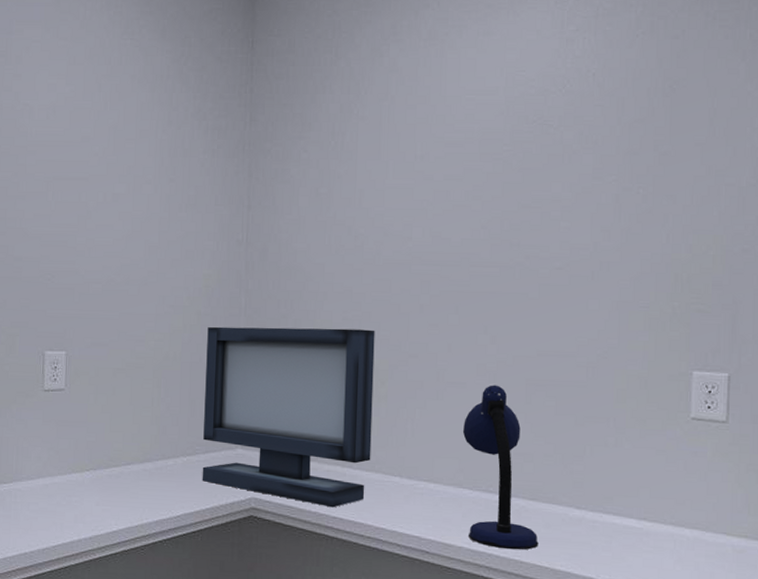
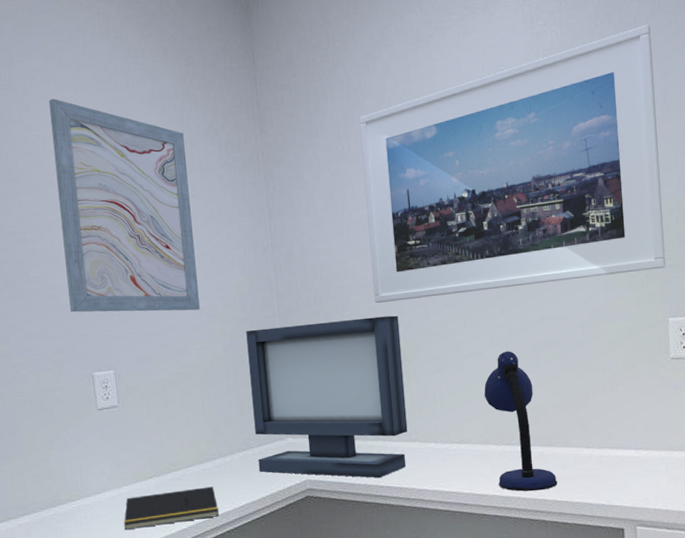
wall art: none [31,68,171,299] -> present [48,98,200,313]
notepad: none [52,488,153,523] -> present [123,486,219,530]
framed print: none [351,38,701,315] -> present [359,24,666,304]

